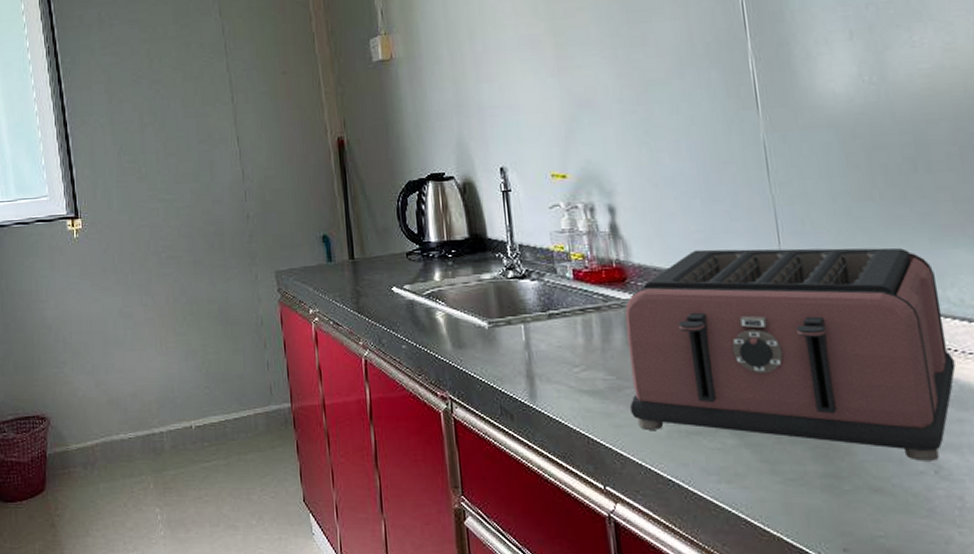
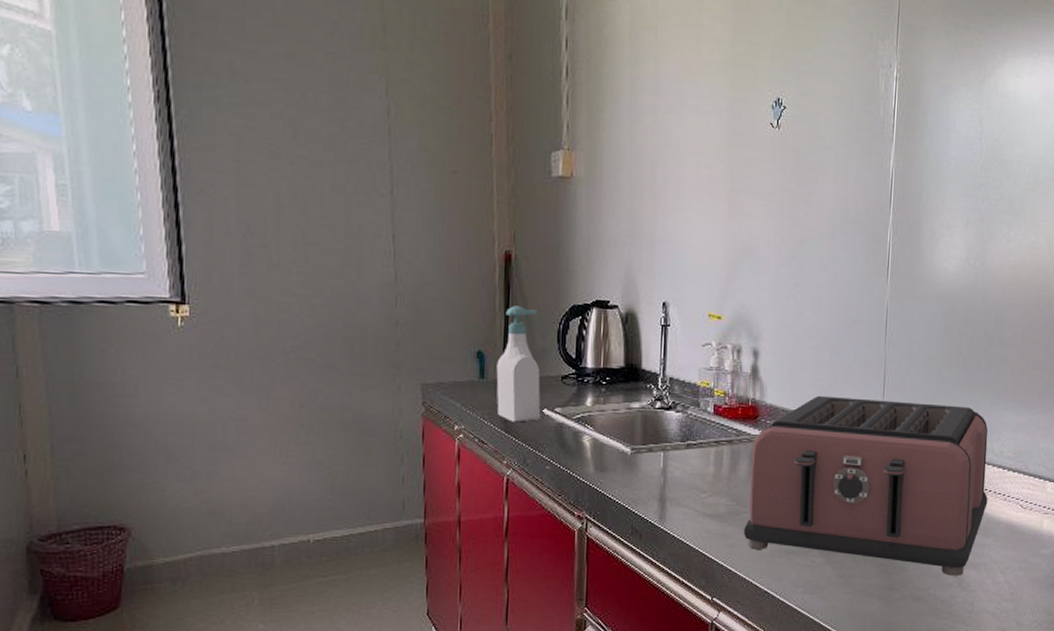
soap bottle: none [342,188,391,303] -> present [496,306,541,422]

